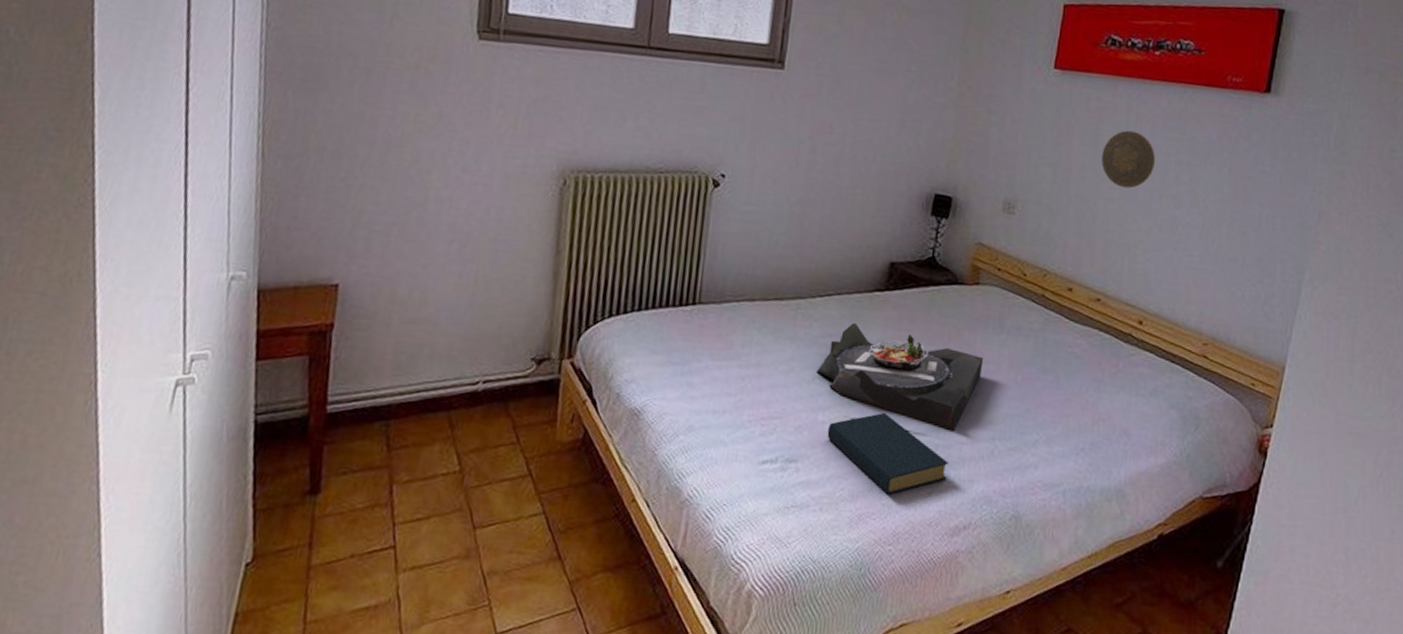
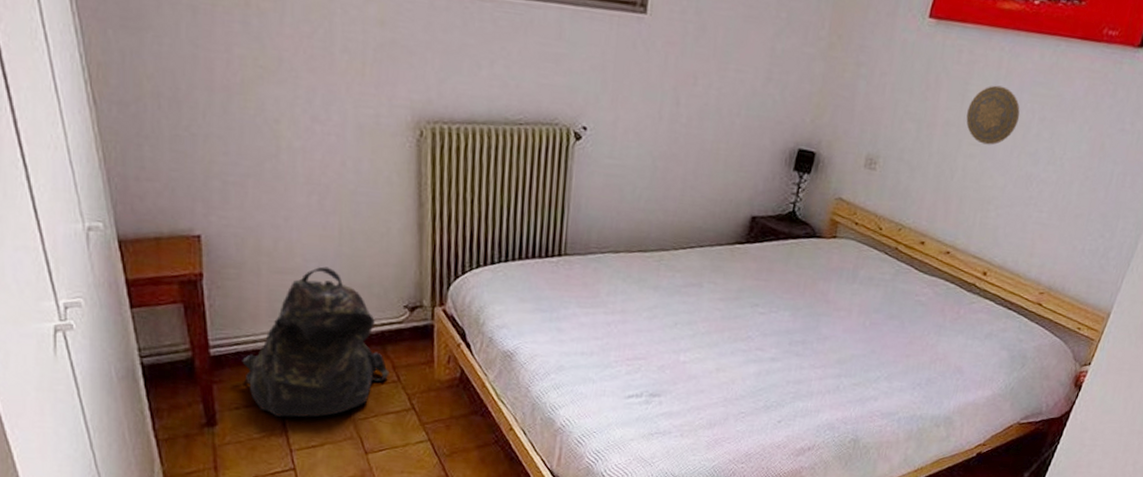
backpack: none [357,316,509,485] -> present [242,266,390,417]
serving tray: present [816,322,984,430] -> none [678,273,836,369]
hardback book: present [827,412,950,494] -> none [688,353,799,423]

